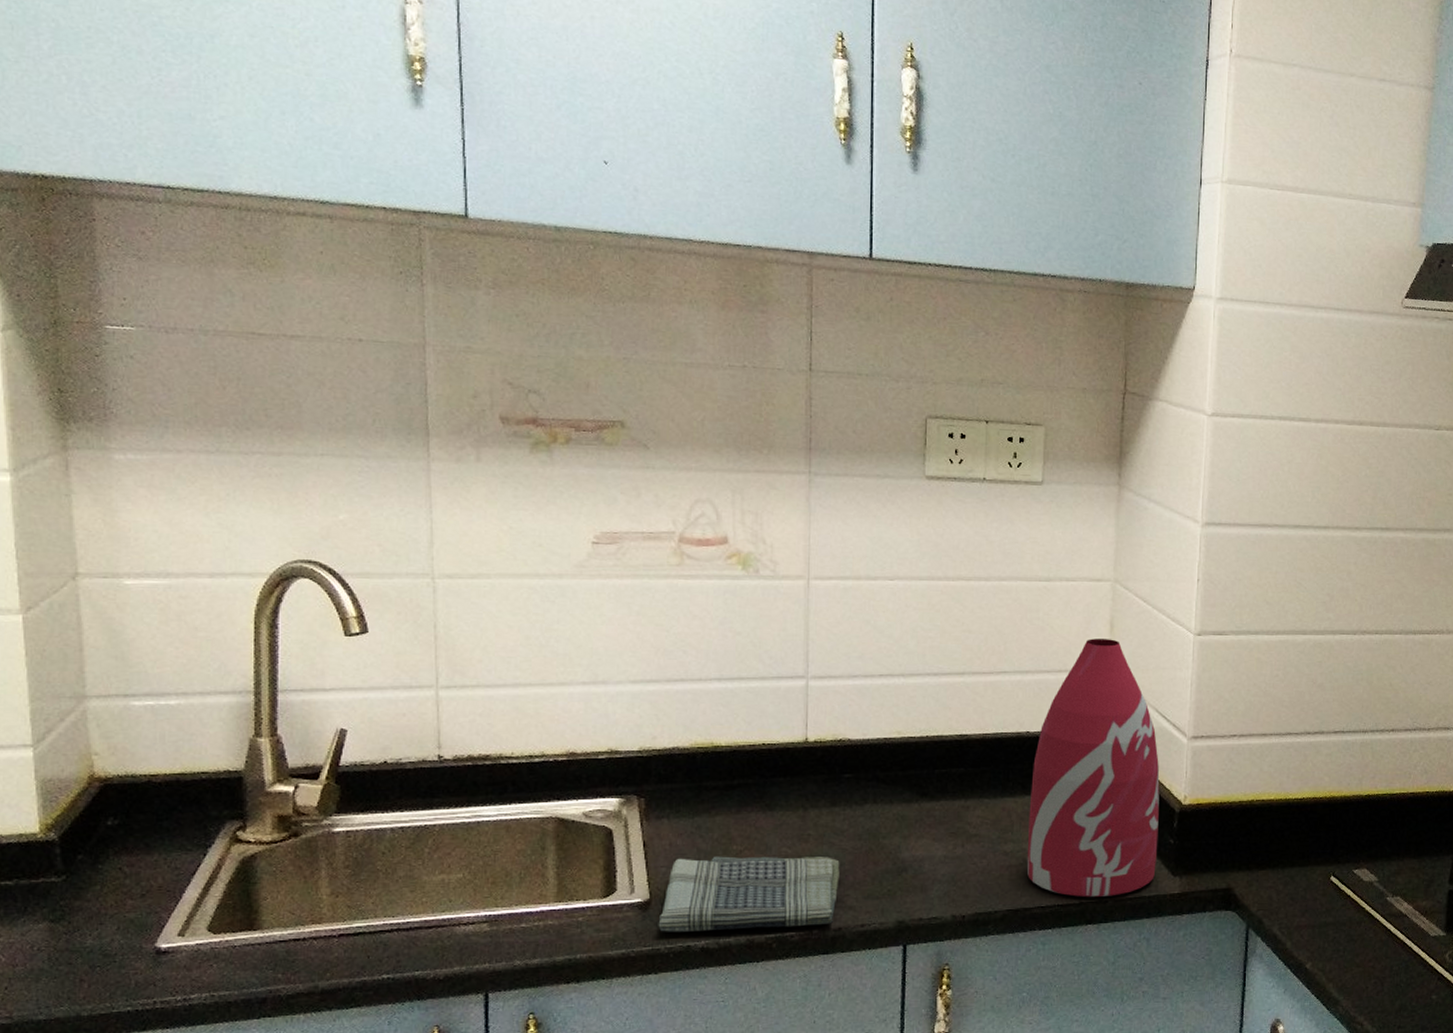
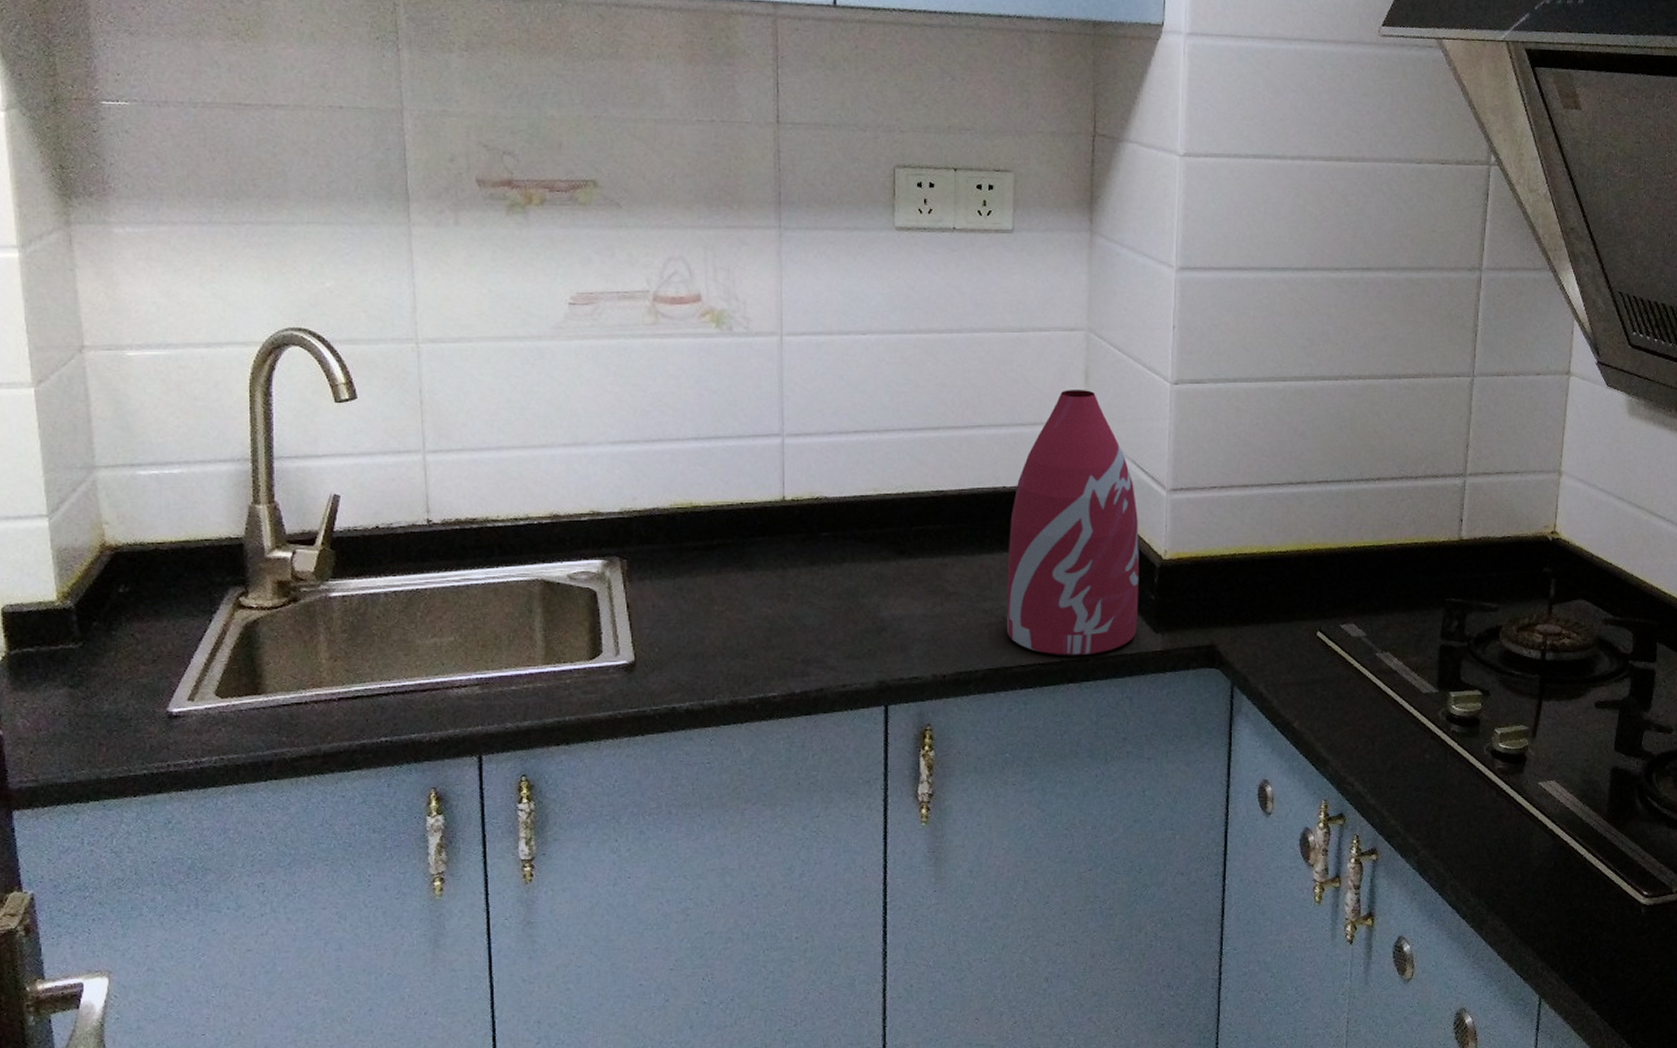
dish towel: present [658,856,840,932] -> none [643,616,820,694]

